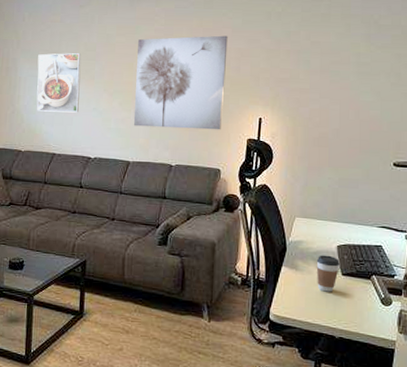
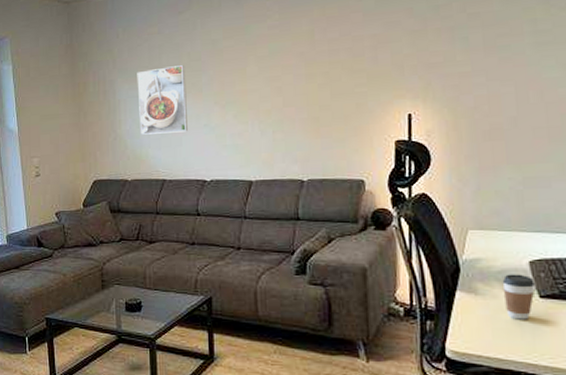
wall art: present [133,35,228,130] -> none [249,21,361,140]

